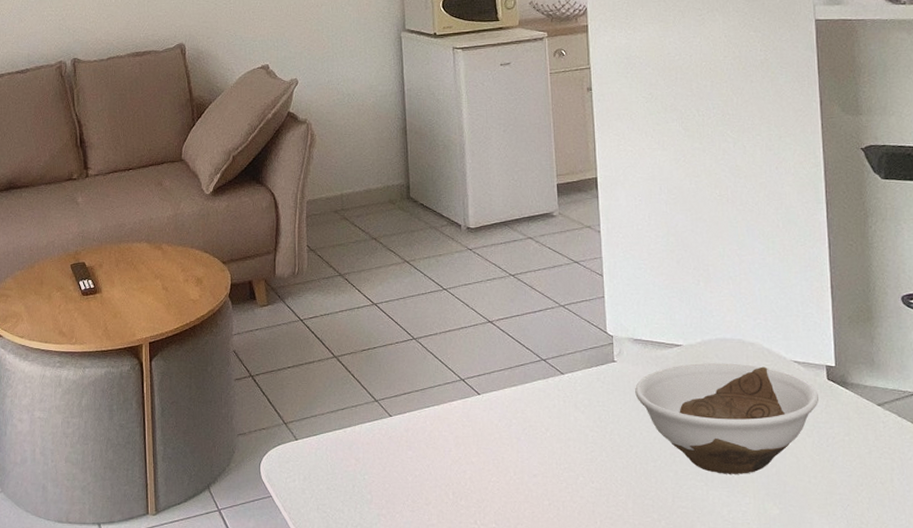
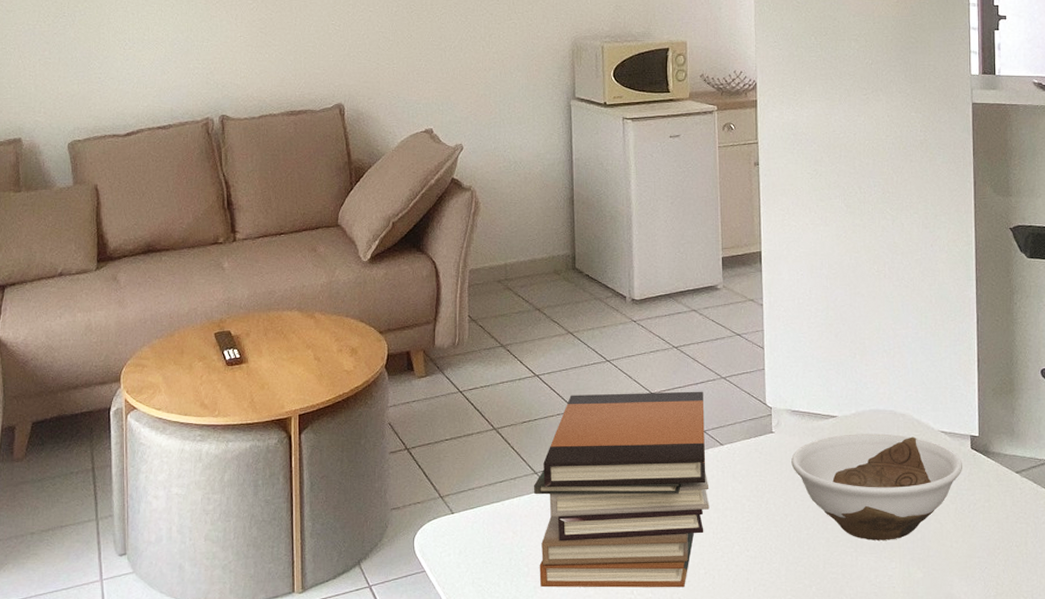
book stack: none [374,319,552,519] -> present [533,391,710,588]

